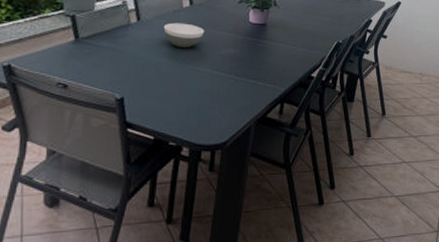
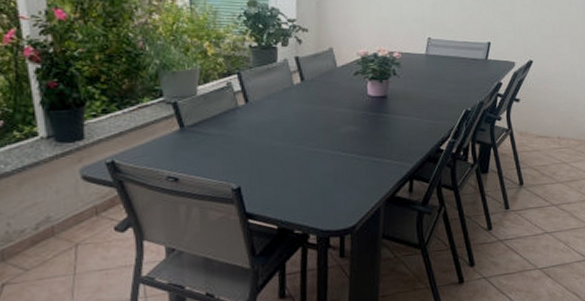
bowl: present [163,22,205,48] -> none [274,101,321,129]

